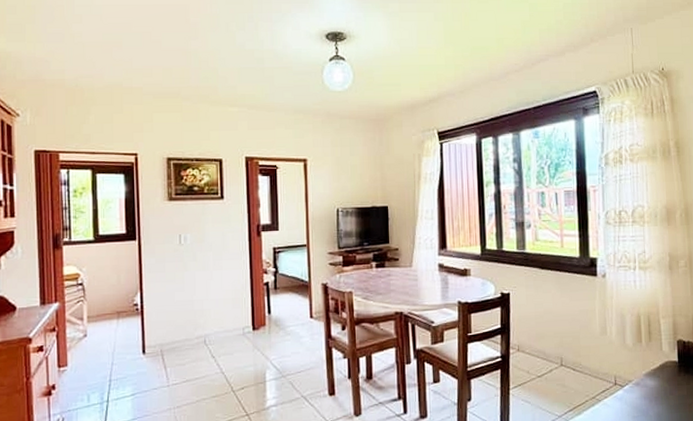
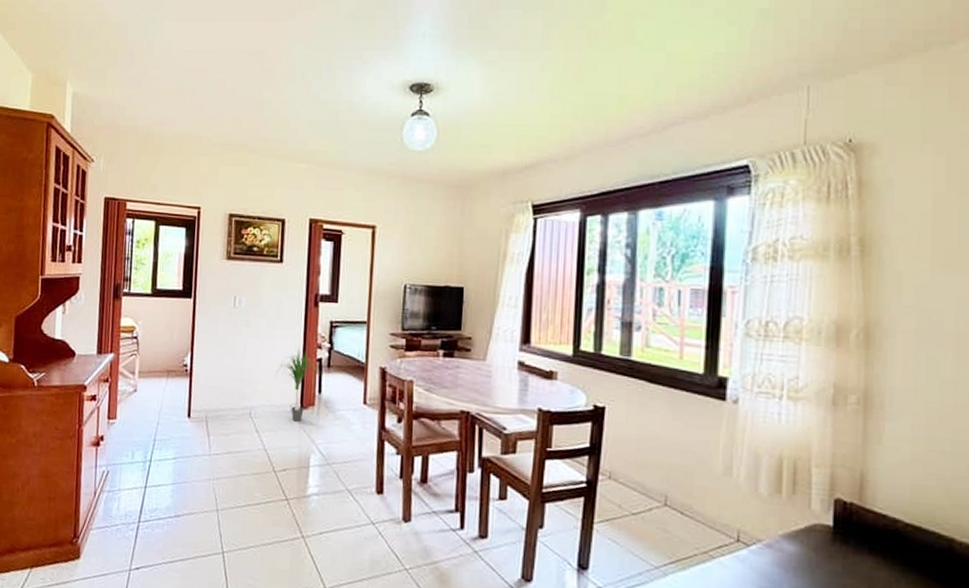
potted plant: none [226,274,269,343] -> present [275,347,321,422]

